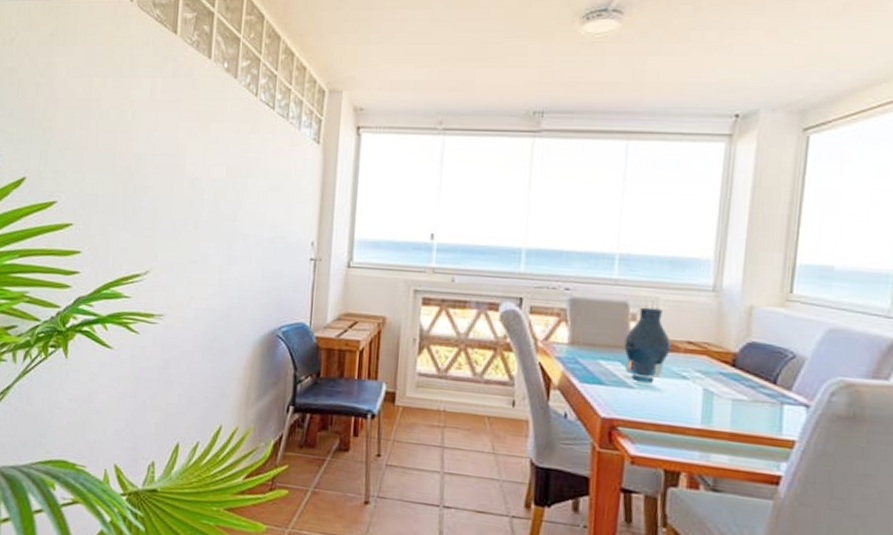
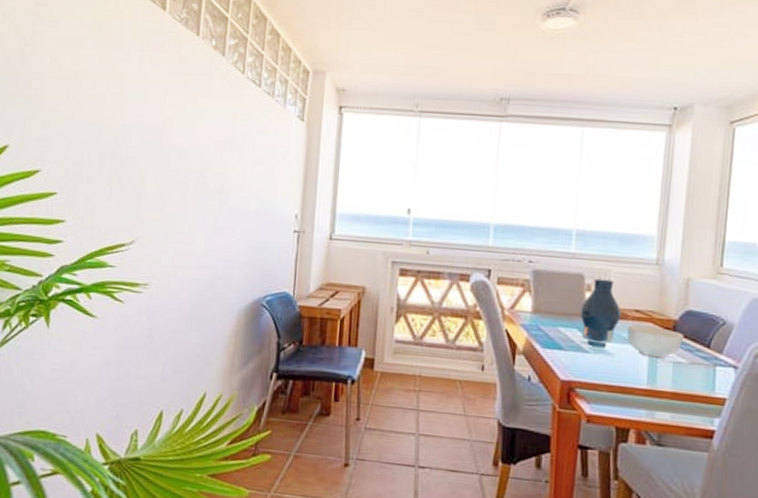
bowl: none [677,358,746,395] -> present [626,325,684,358]

